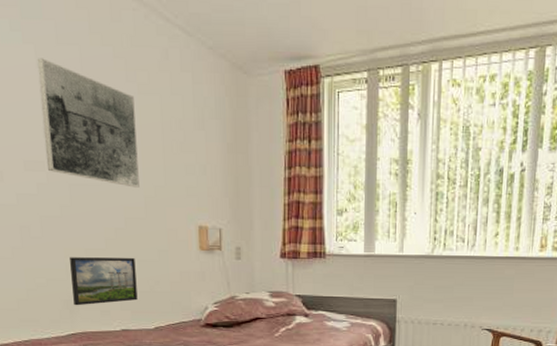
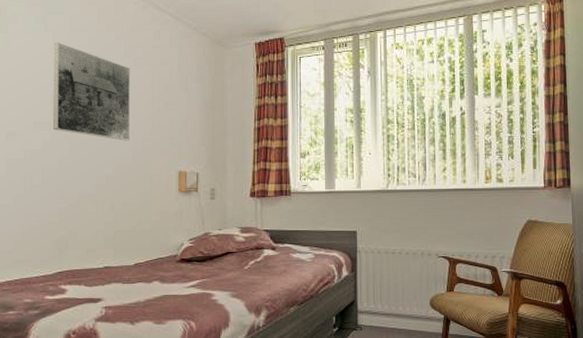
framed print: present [70,257,138,306] -> none [63,200,121,246]

